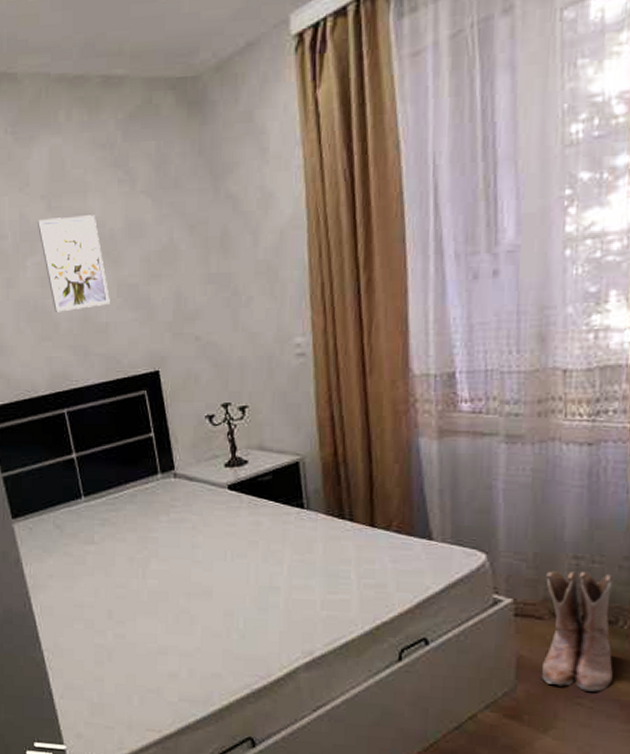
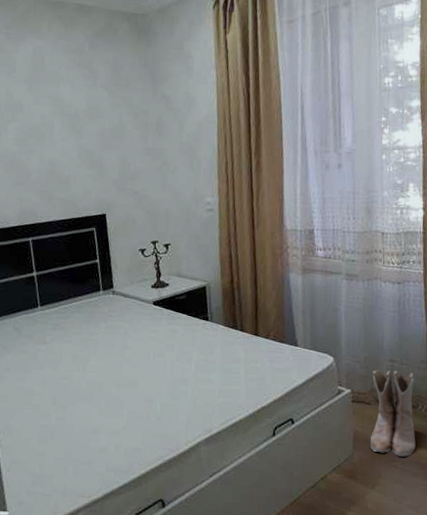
wall art: present [37,215,110,312] -> none [19,97,72,165]

